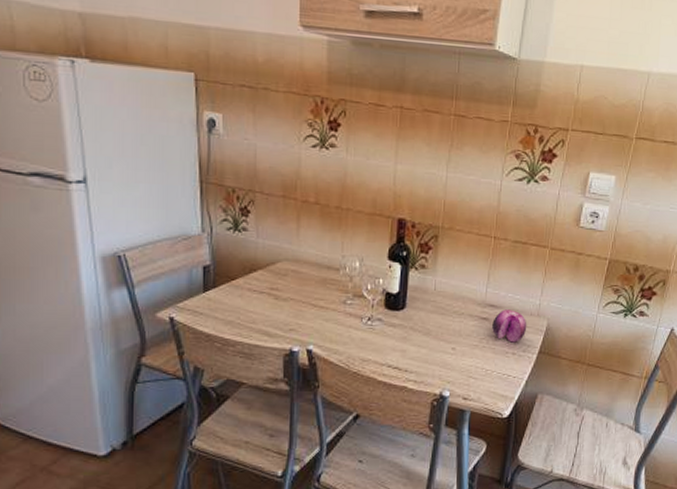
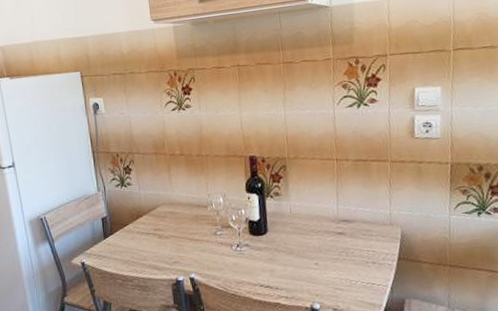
fruit: present [492,309,527,343] -> none [348,222,383,253]

